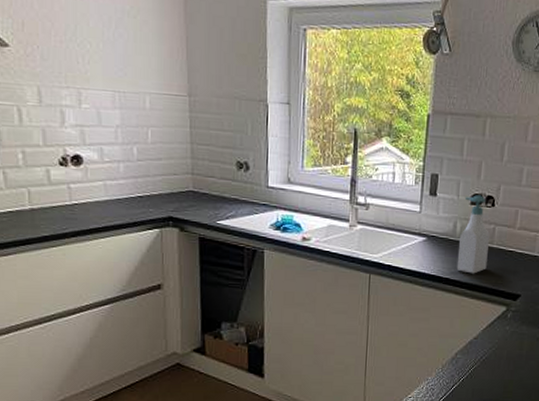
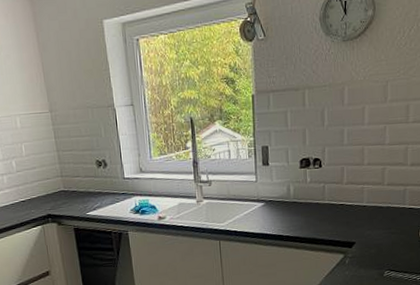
soap bottle: present [456,195,490,274] -> none [293,159,321,229]

